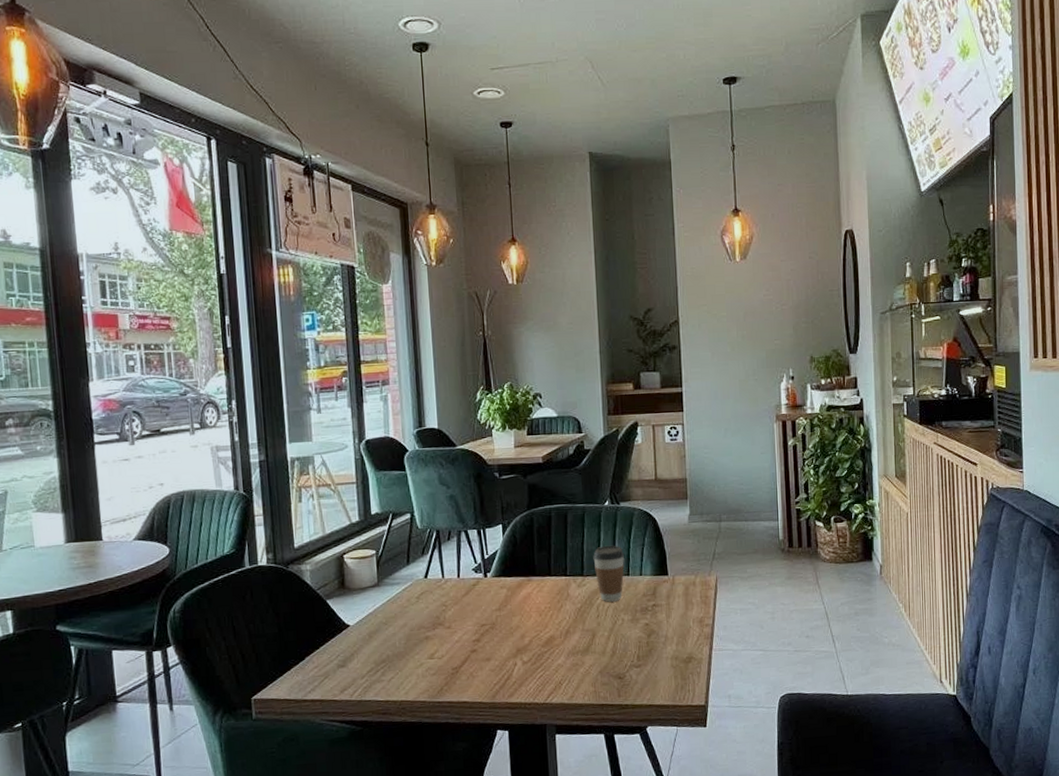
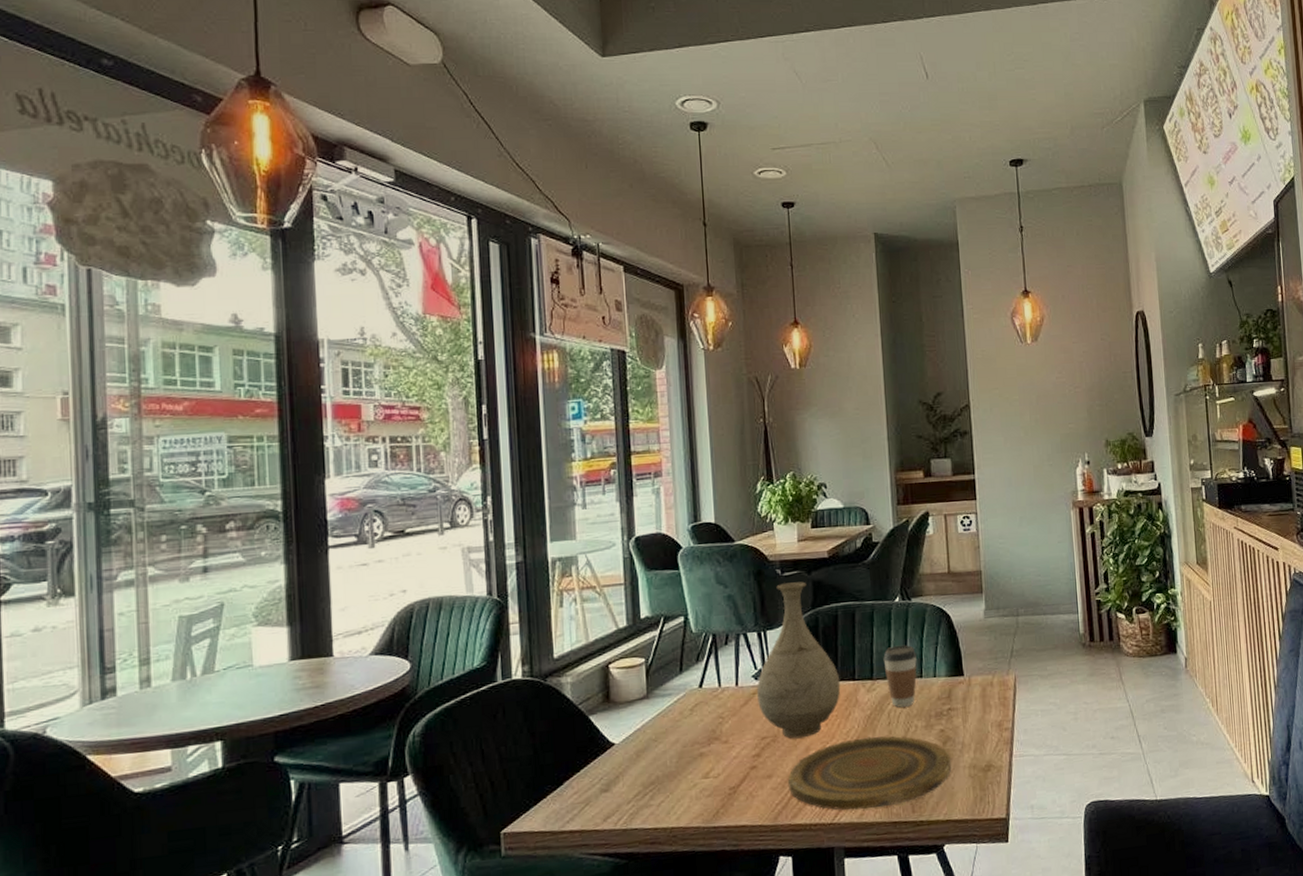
vase: none [476,484,554,627] -> present [756,581,841,739]
plate: none [504,627,655,692] -> present [787,736,952,810]

